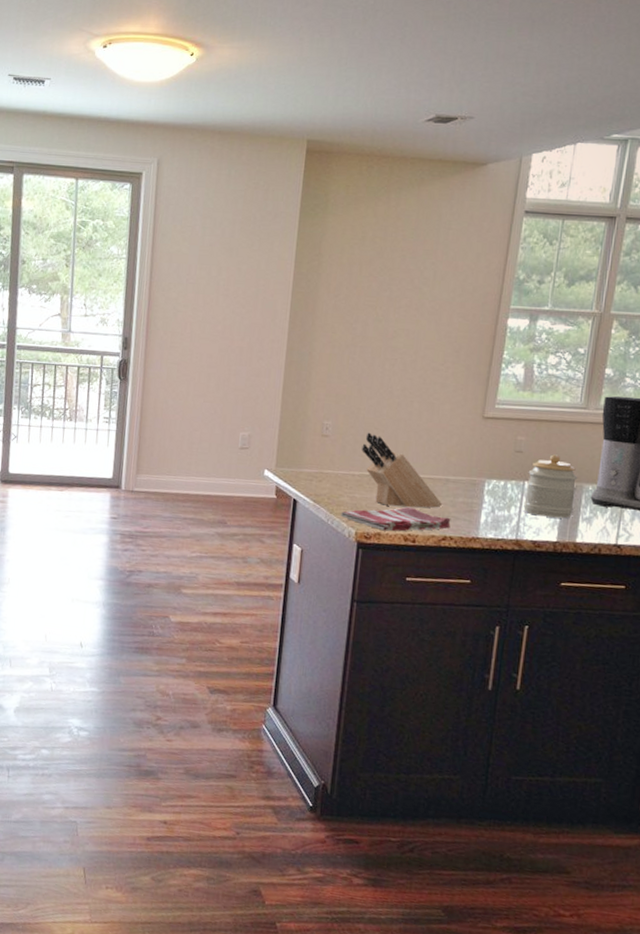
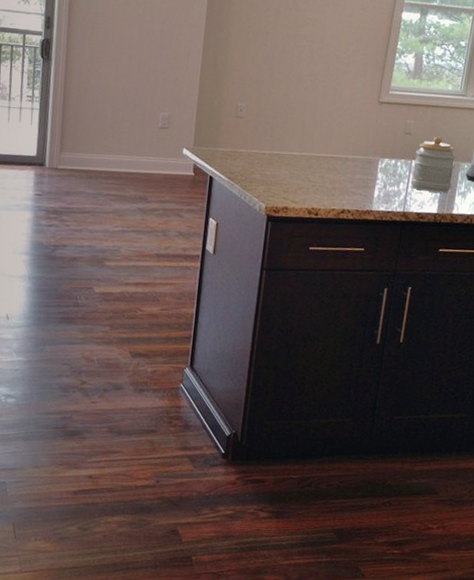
dish towel: present [341,507,451,532] -> none [253,183,349,206]
knife block: present [361,432,443,508] -> none [272,114,343,184]

